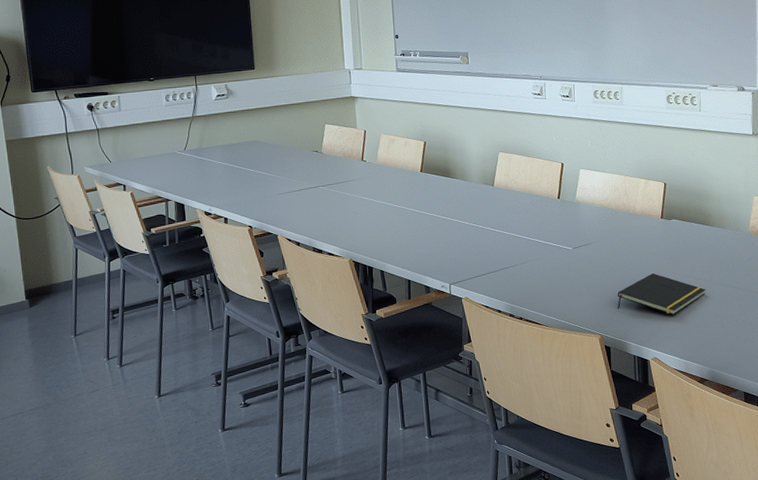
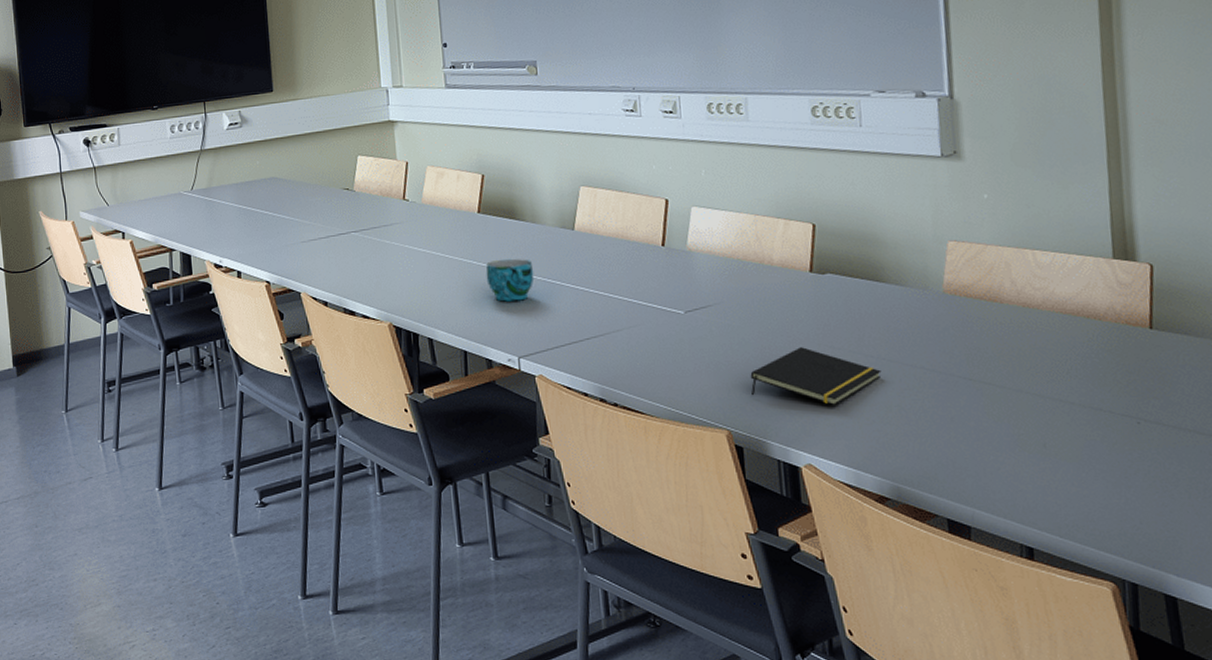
cup: none [426,208,463,242] -> present [486,258,534,302]

